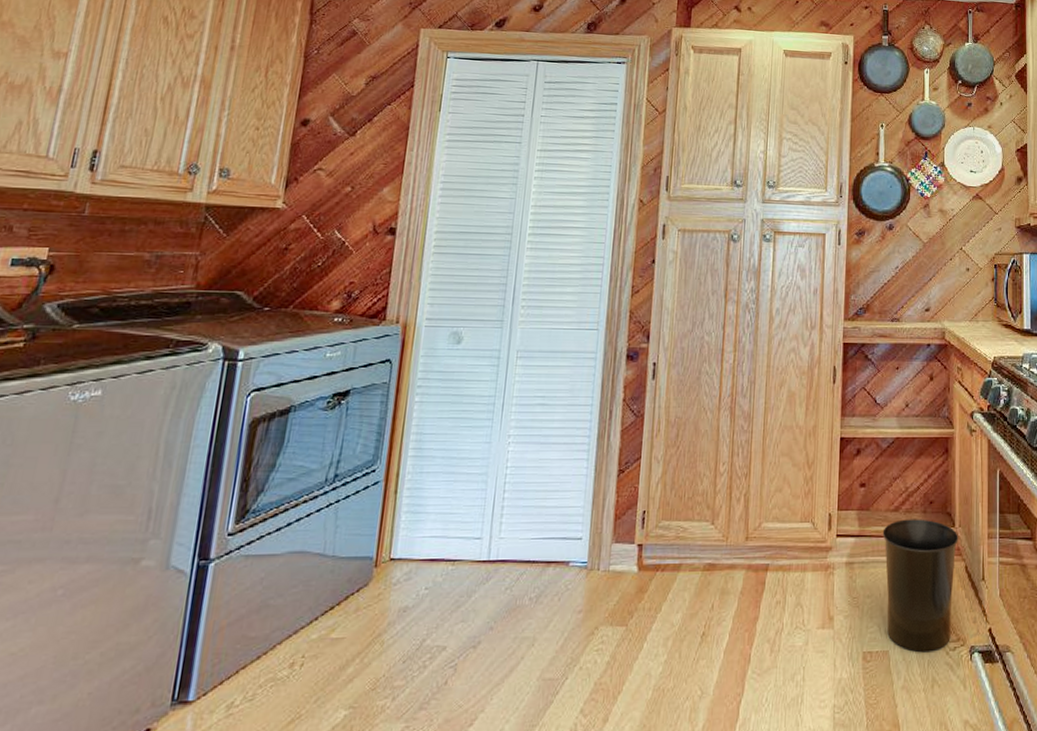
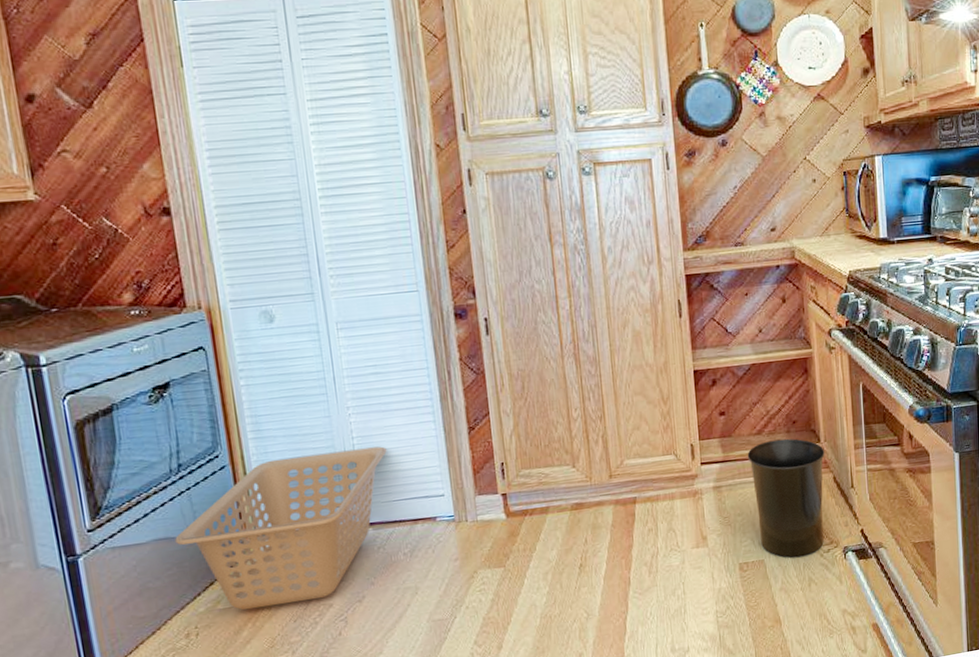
laundry basket: none [309,479,537,643] -> present [175,446,387,611]

